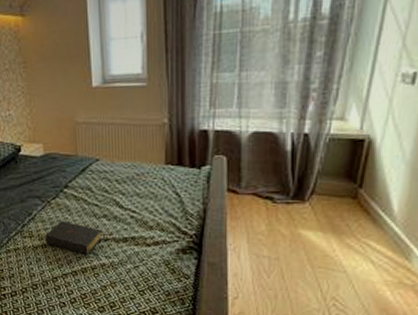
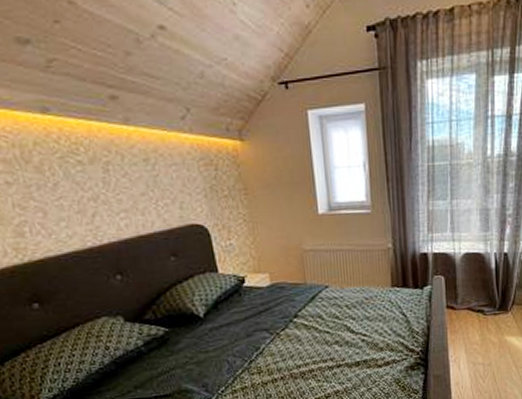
bible: present [45,220,102,257] -> none [275,351,335,385]

